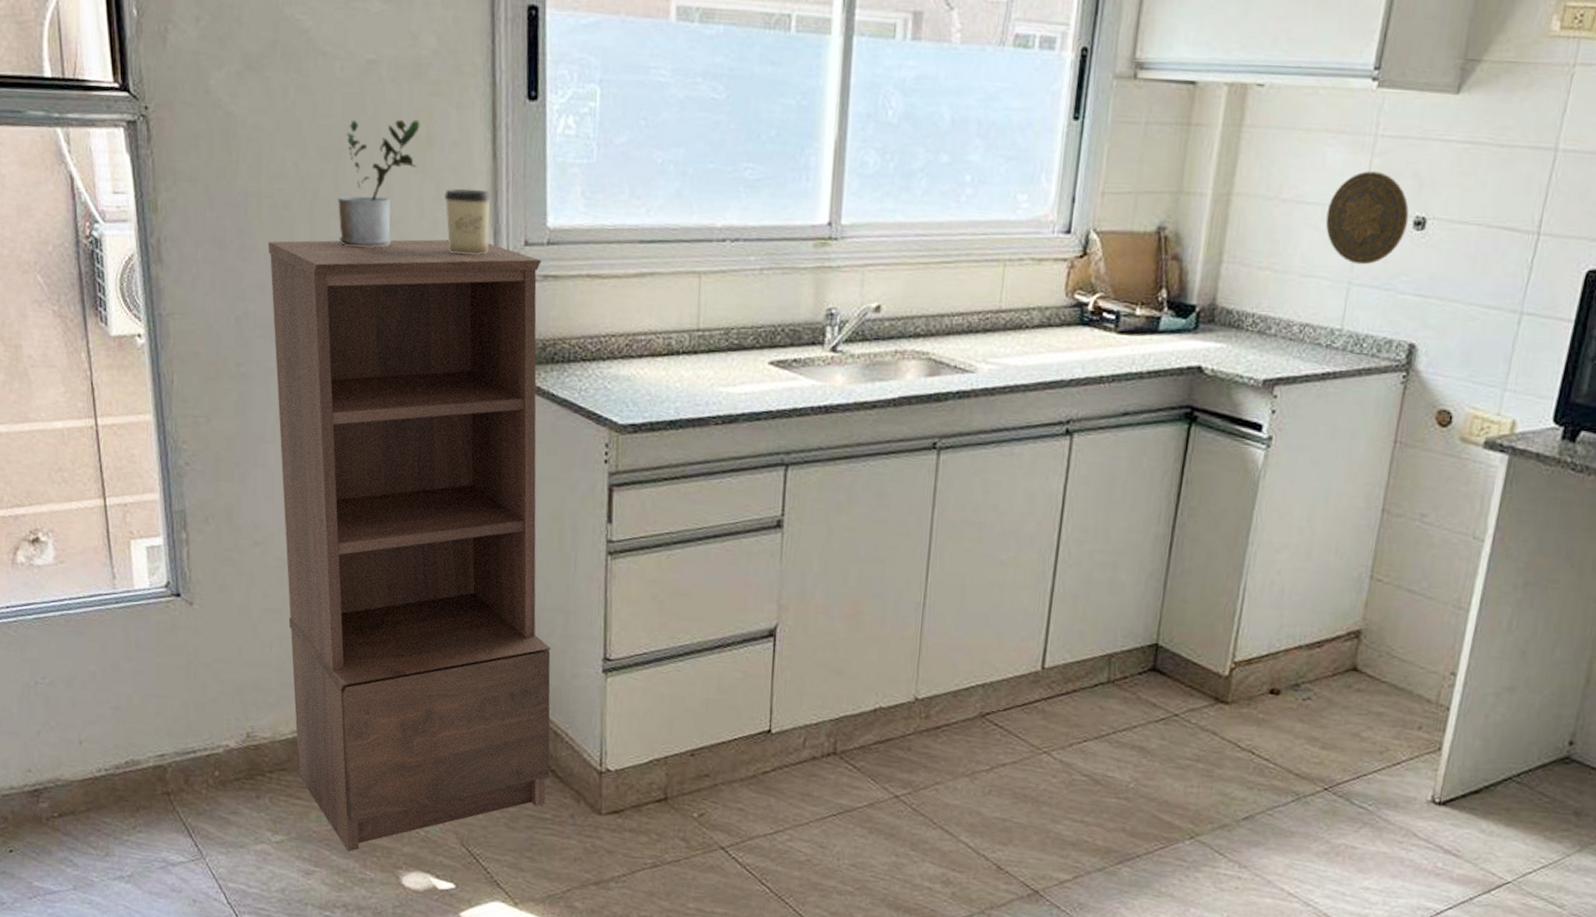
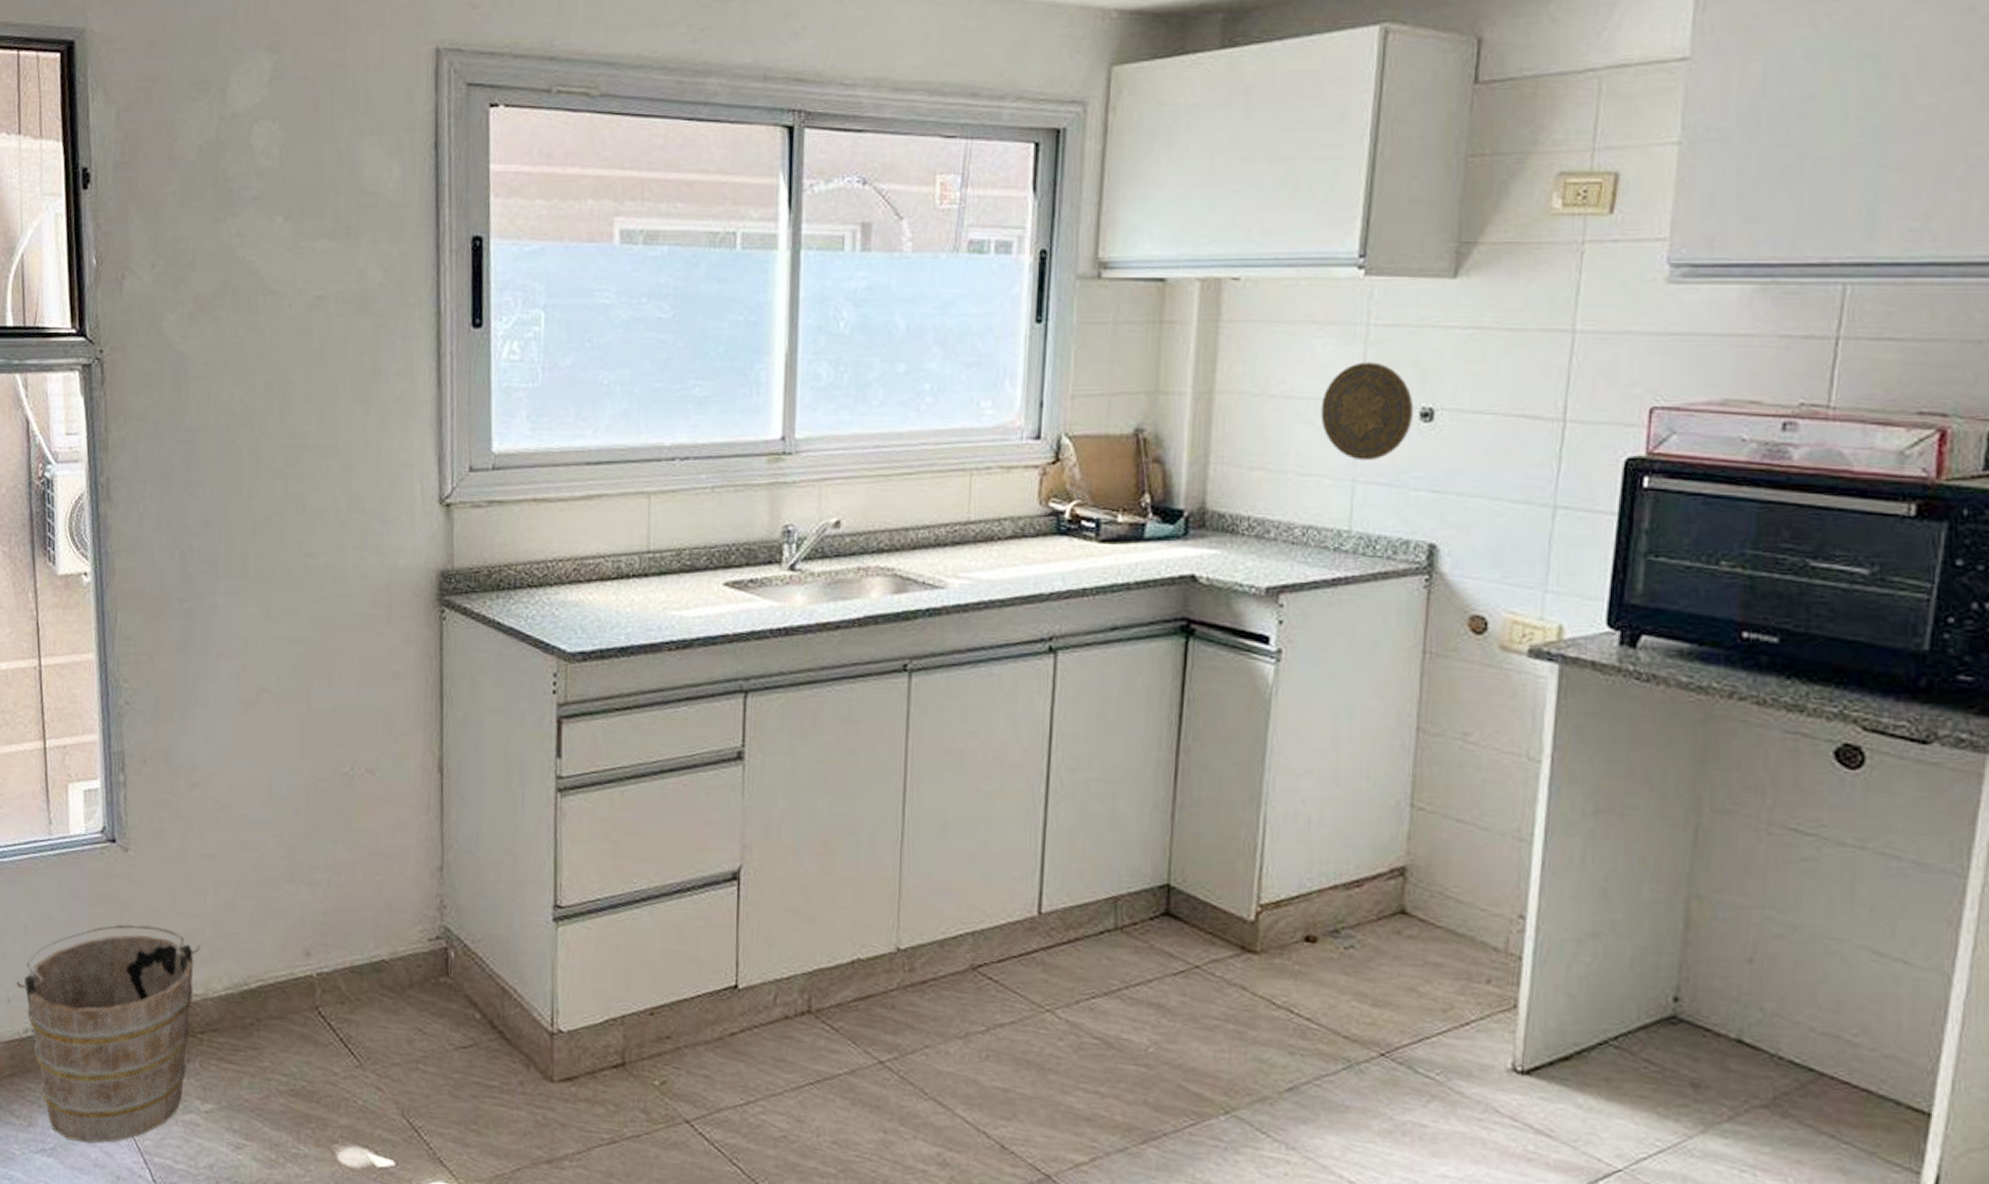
bucket: none [87,673,268,871] -> present [16,924,201,1143]
shelving unit: present [267,239,551,852] -> none [214,468,498,1123]
potted plant: present [337,120,420,248] -> none [283,352,366,480]
cup: present [444,188,491,255] -> none [389,417,436,483]

